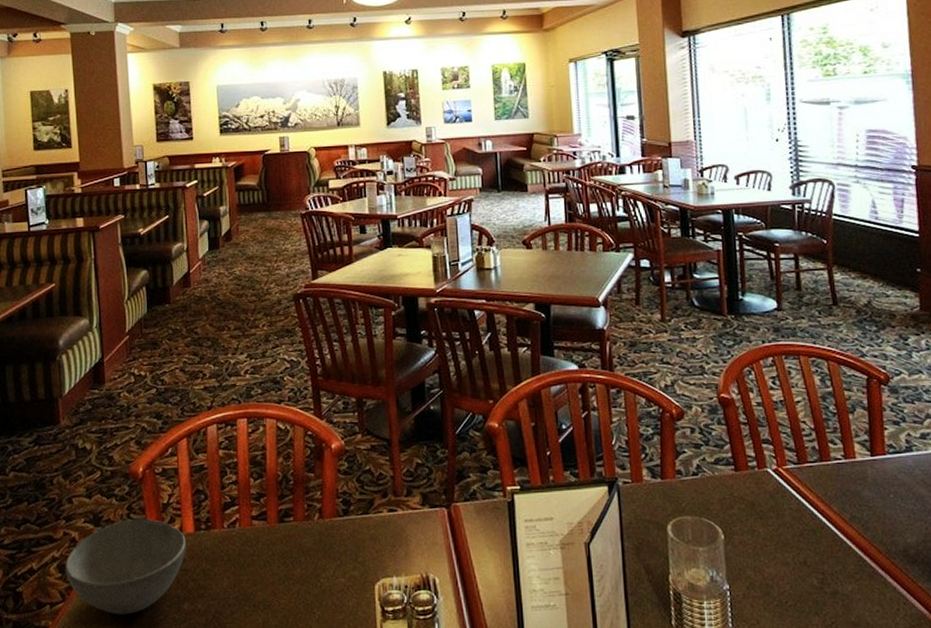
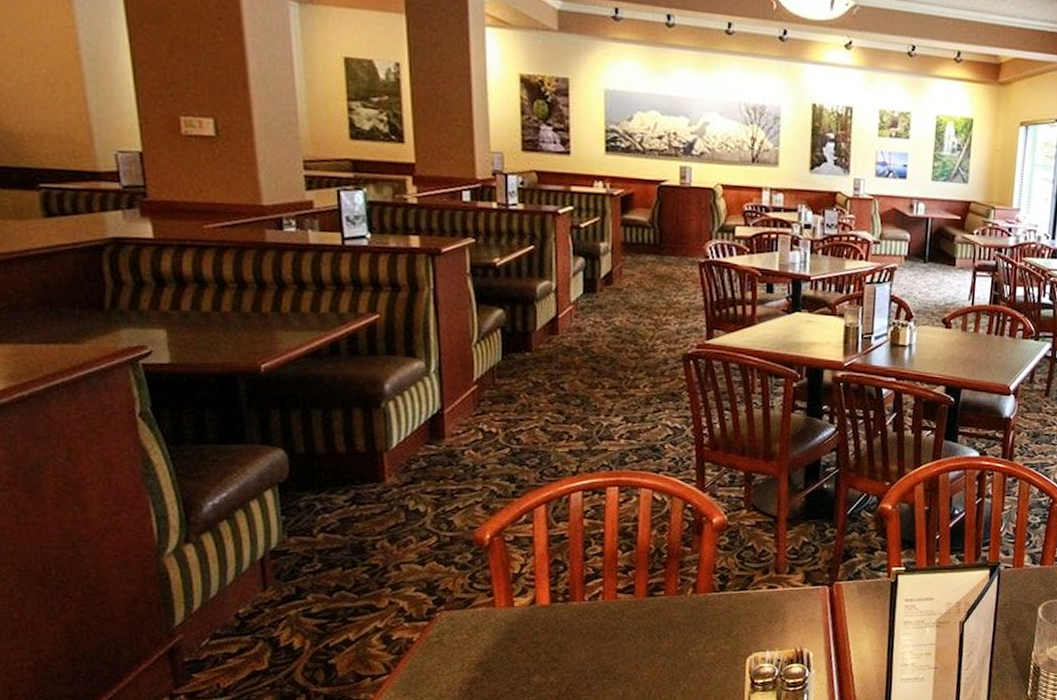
soup bowl: present [65,518,186,615] -> none [391,588,539,688]

